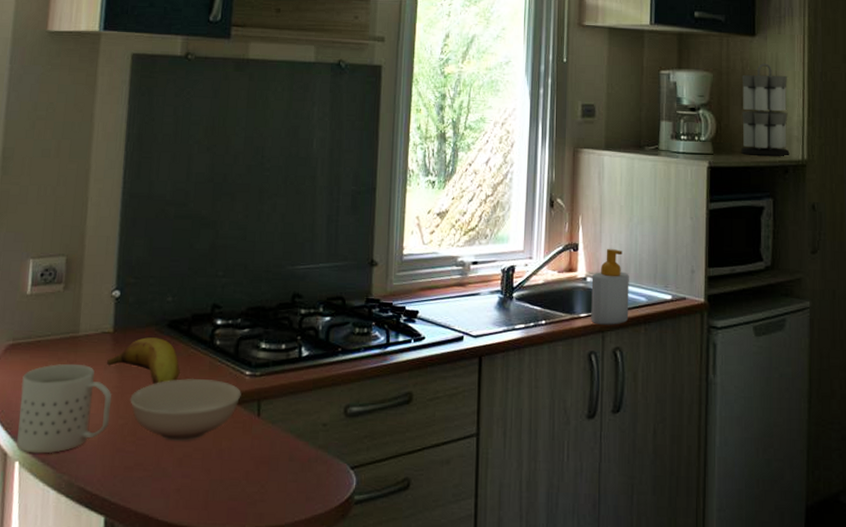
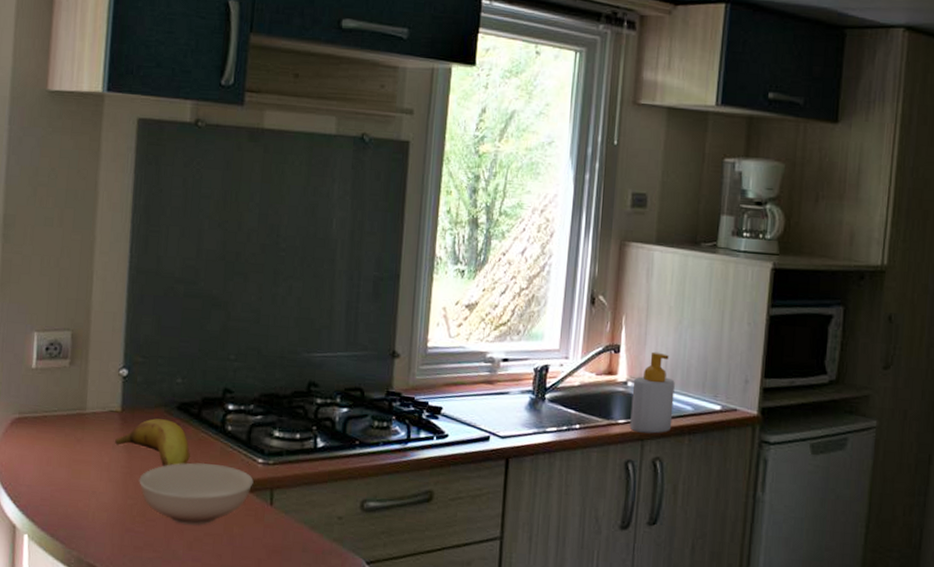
mug: present [17,363,112,454] -> none [25,440,121,529]
spice rack: present [741,63,790,156] -> none [811,154,872,261]

